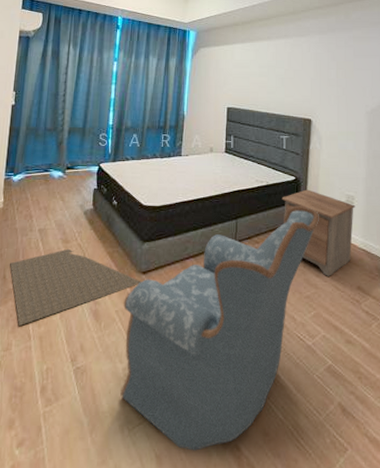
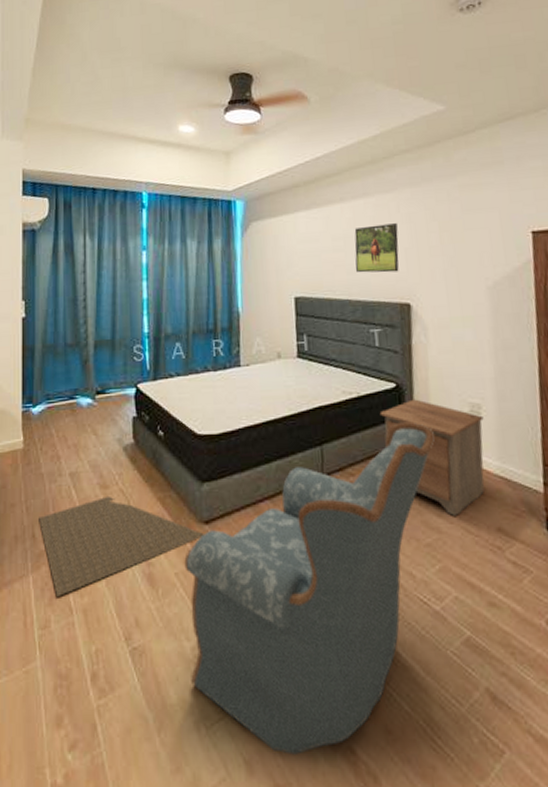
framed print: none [274,59,307,95] -> present [354,223,399,273]

